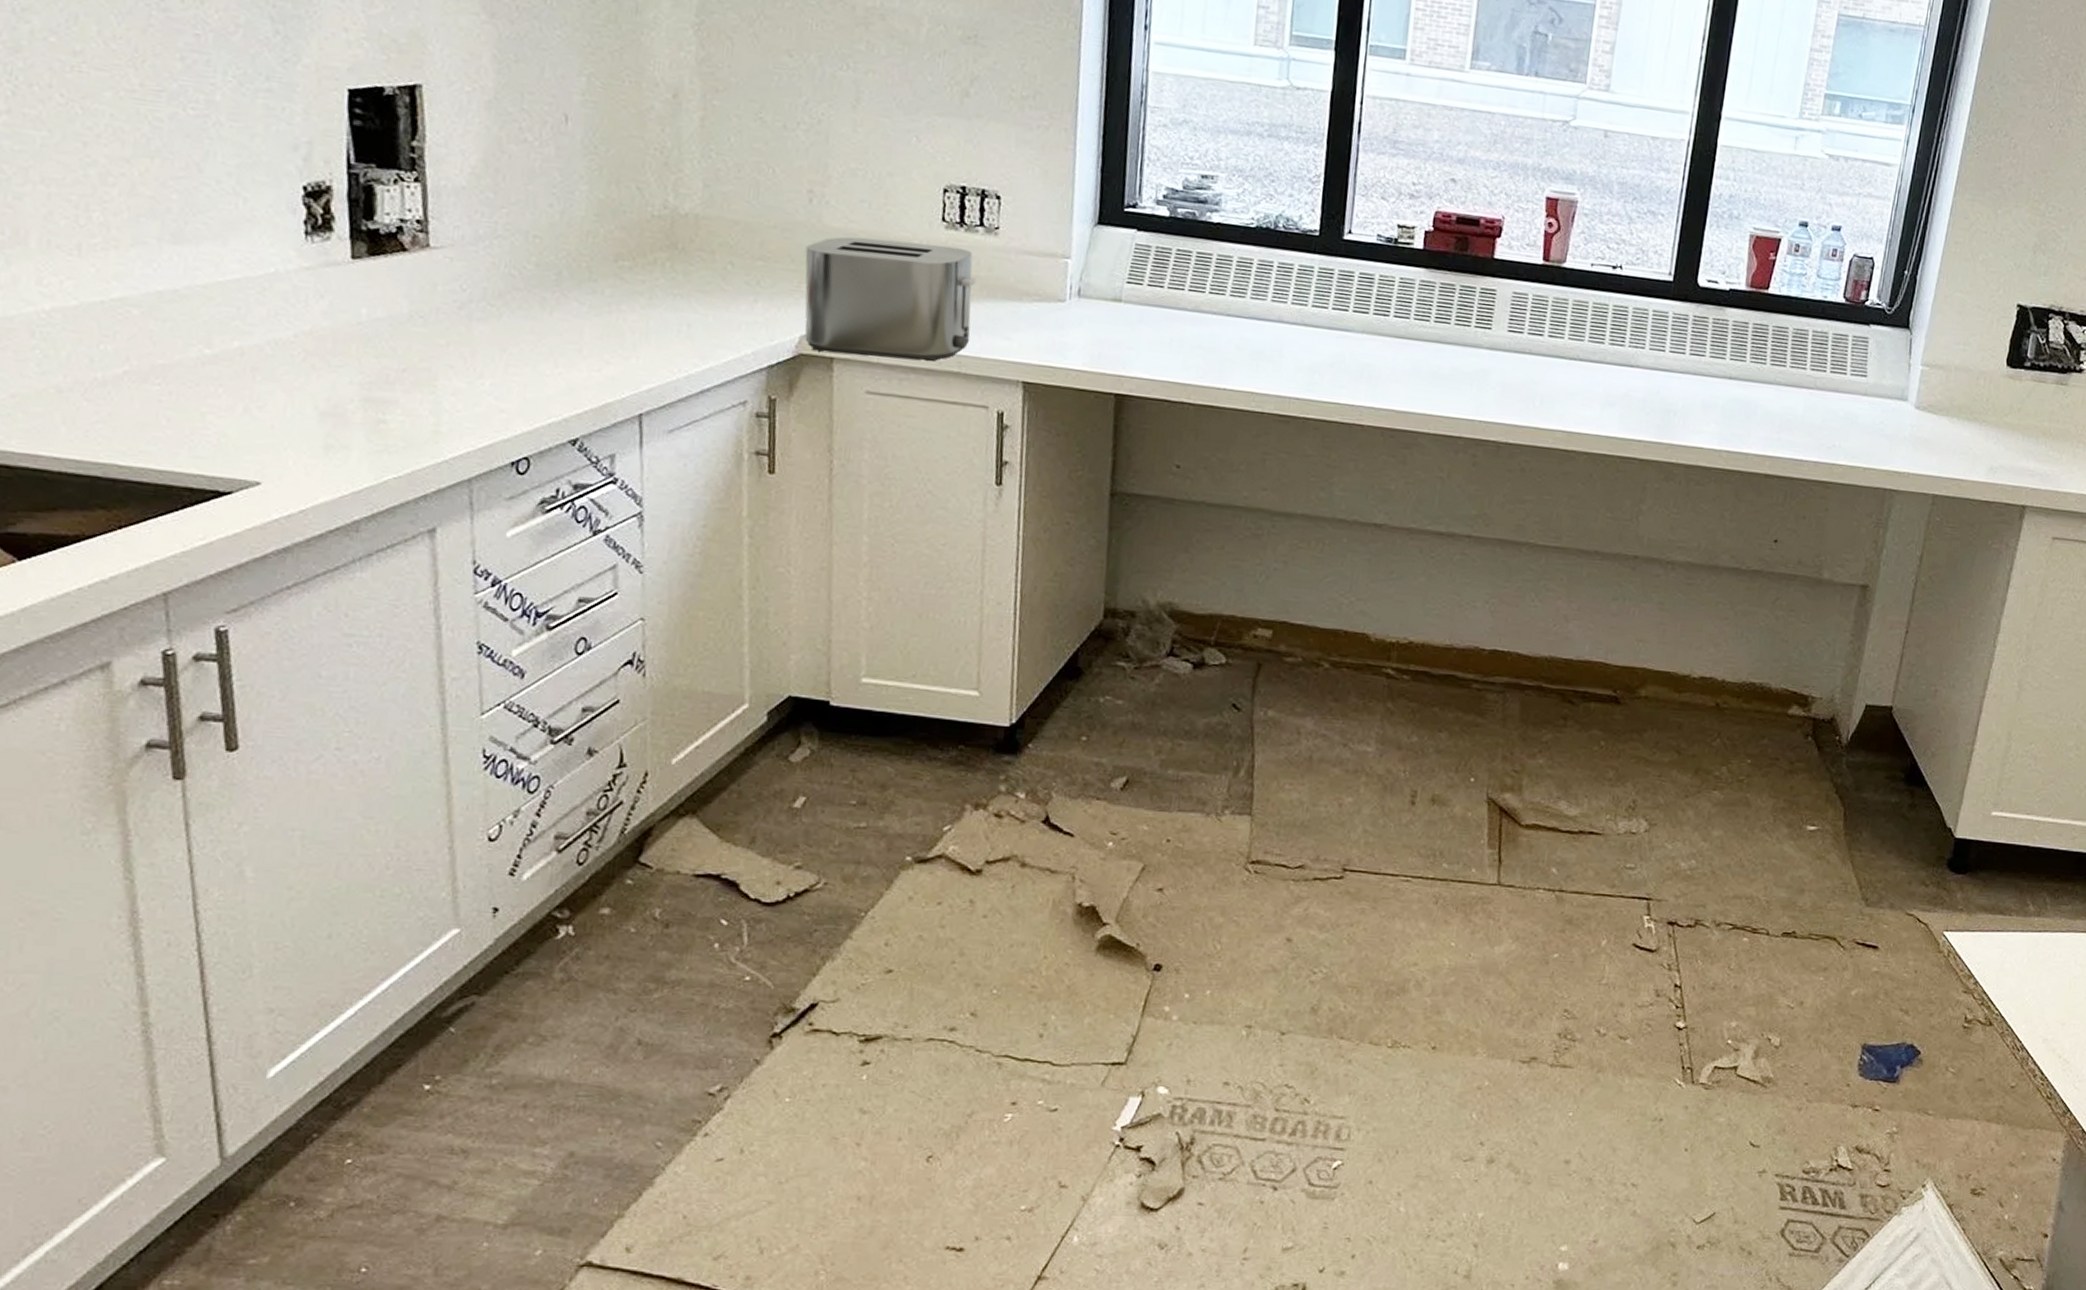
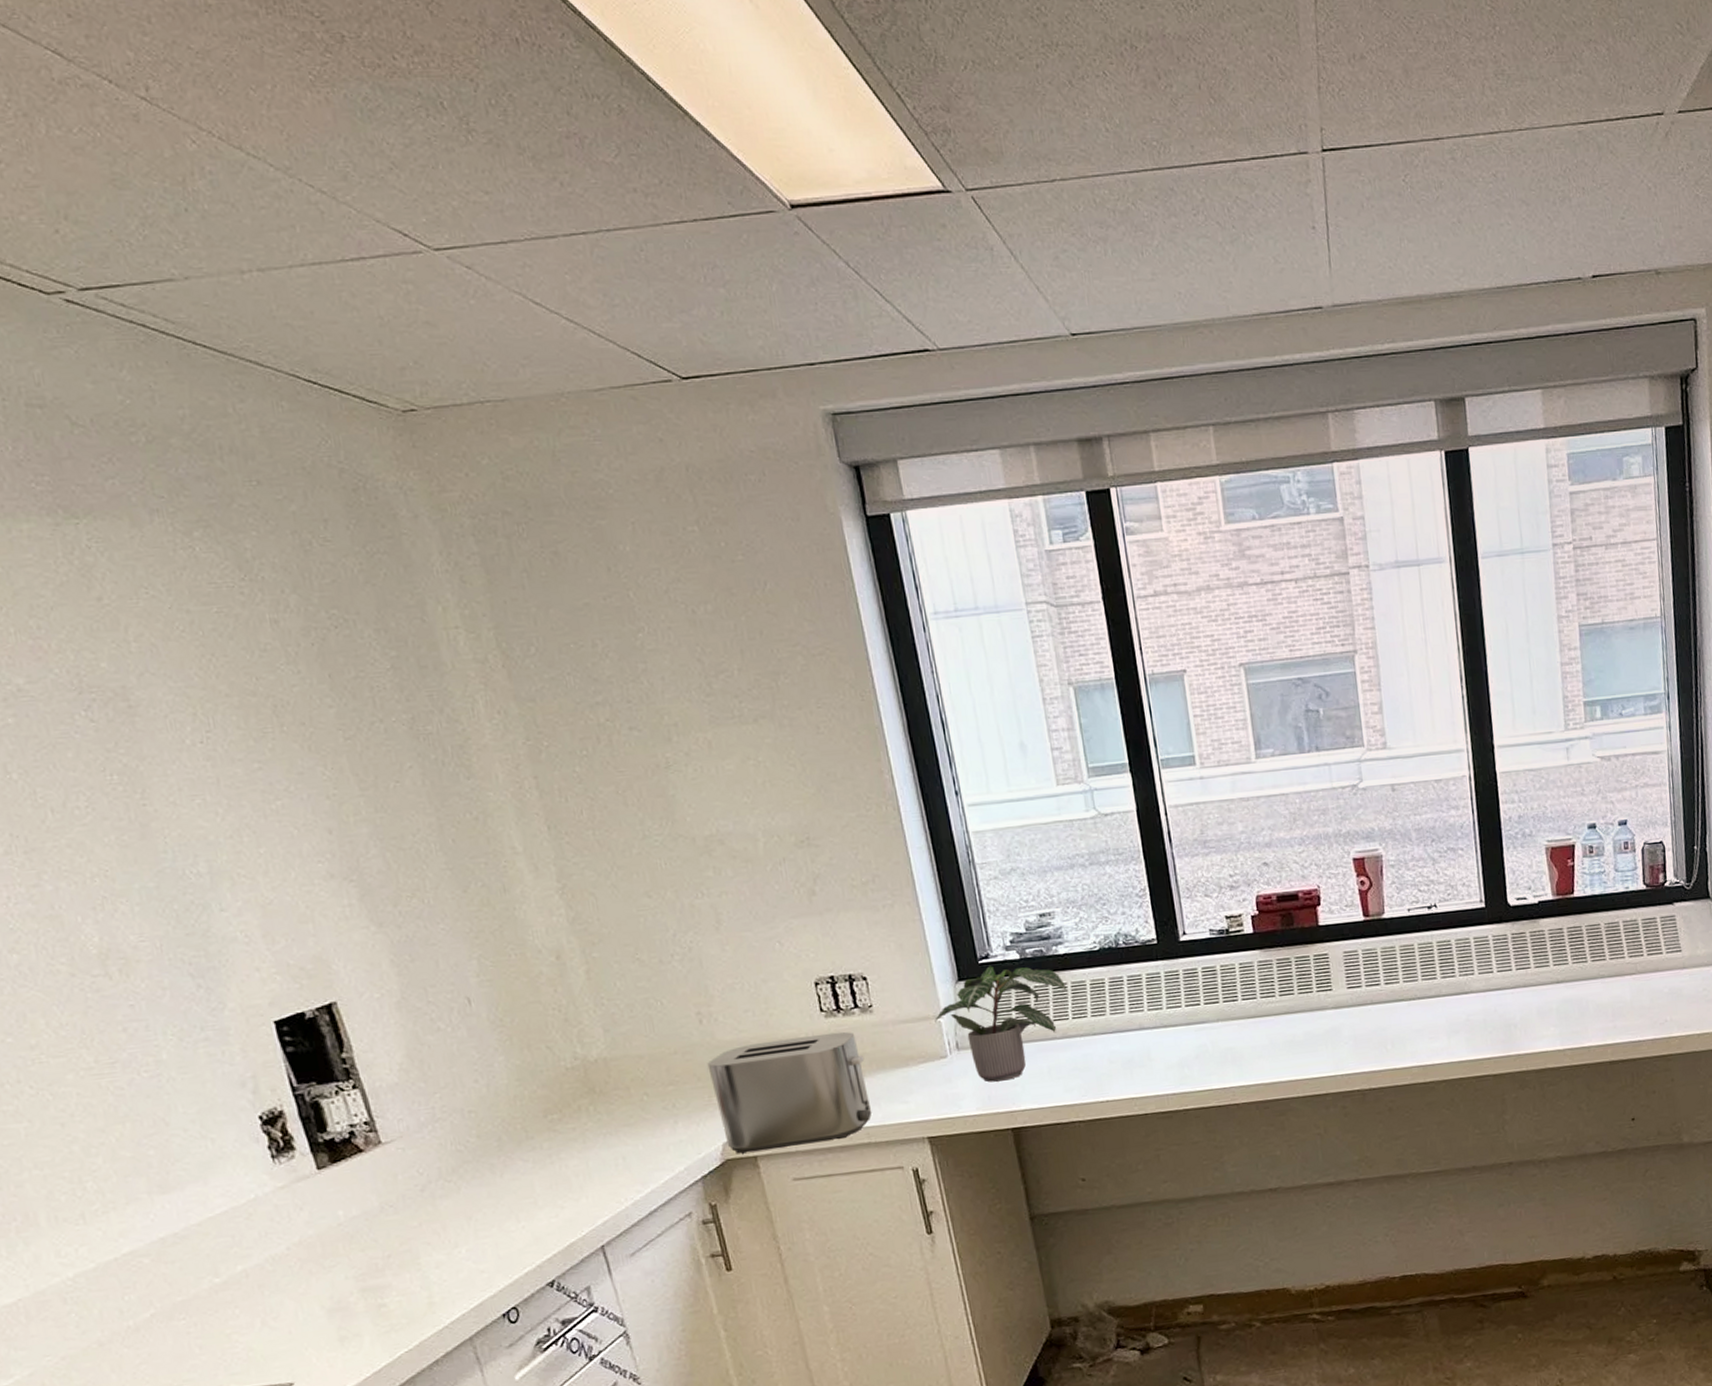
potted plant: none [1062,216,1212,342] -> present [935,966,1067,1082]

